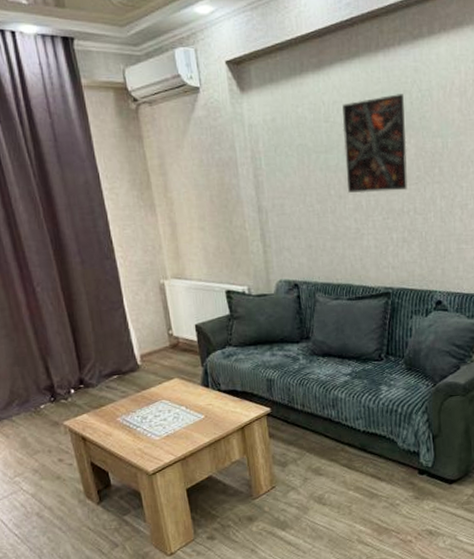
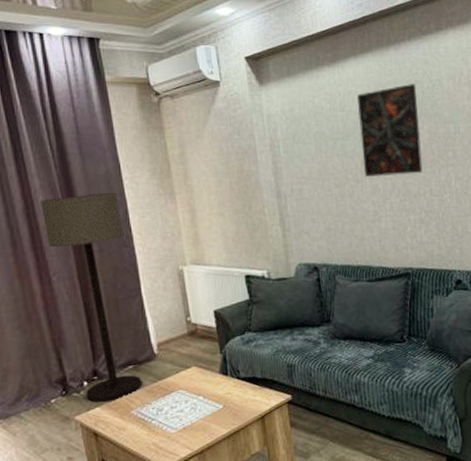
floor lamp: none [21,203,127,409] -> present [40,192,143,403]

